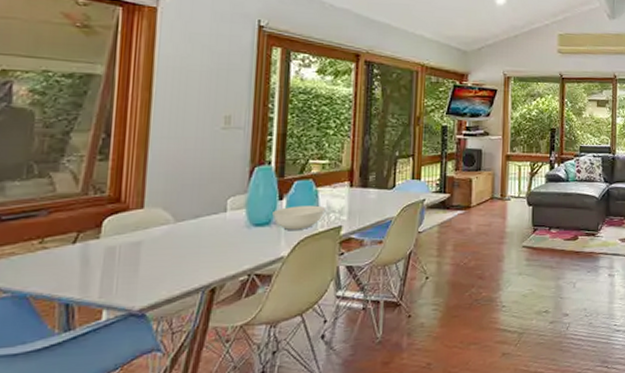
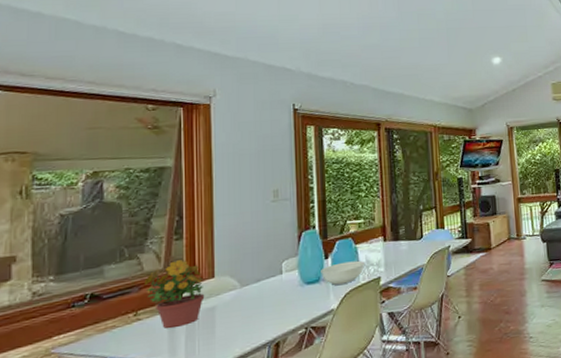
flowerpot: none [54,184,130,262] -> present [144,260,205,329]

